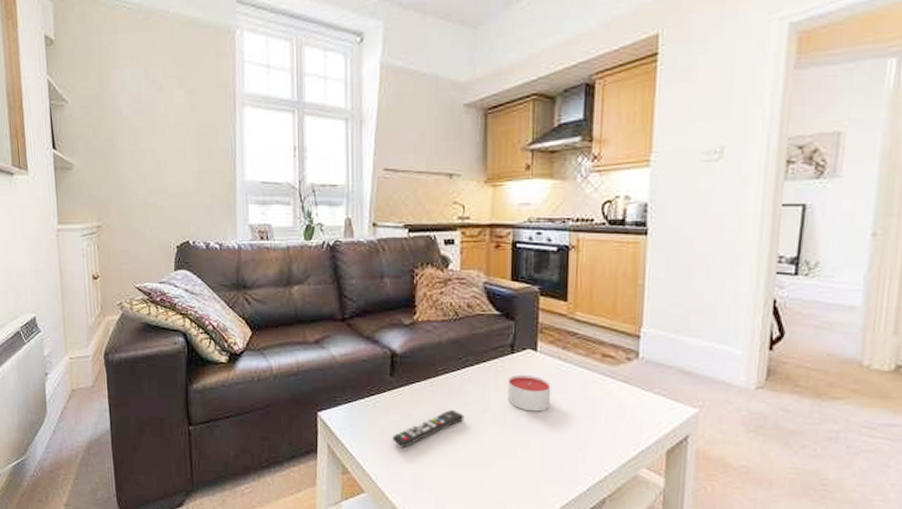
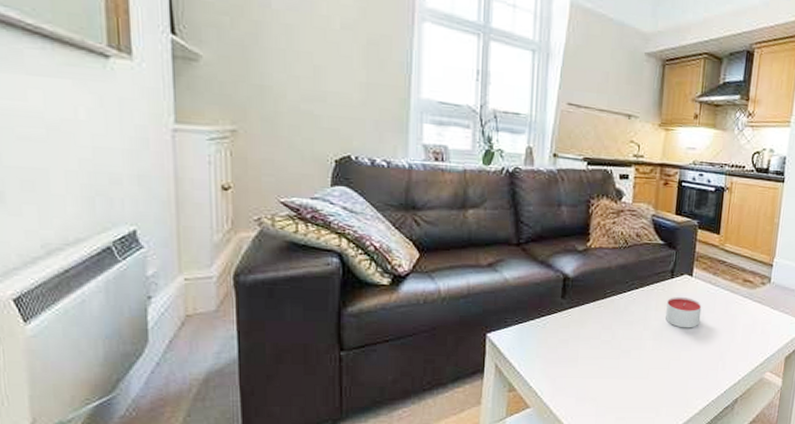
remote control: present [393,409,464,447] -> none [560,328,627,364]

